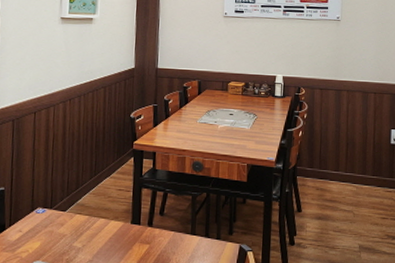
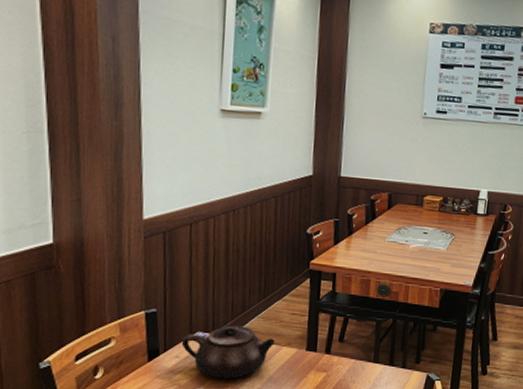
teapot: none [24,201,104,251] -> present [181,325,275,378]

